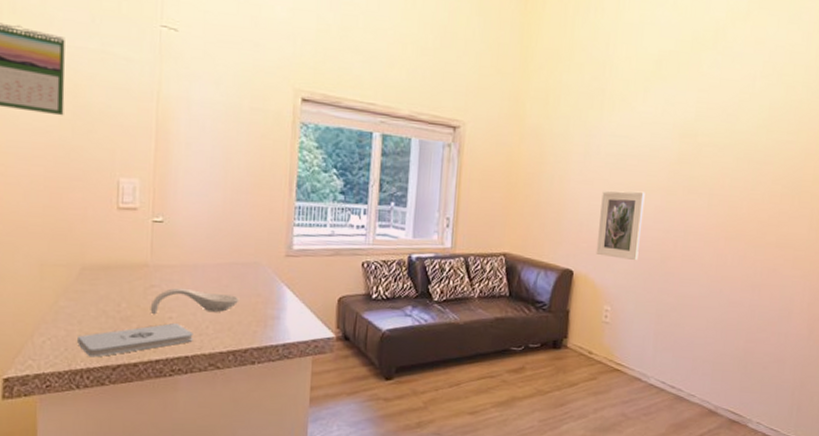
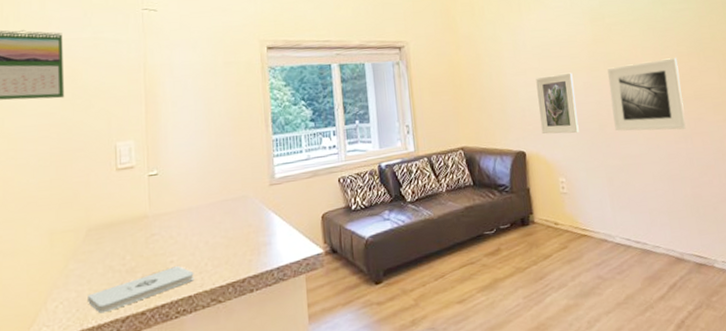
spoon rest: present [150,287,240,315] -> none [152,230,233,262]
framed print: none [677,194,767,278] -> present [607,58,686,131]

